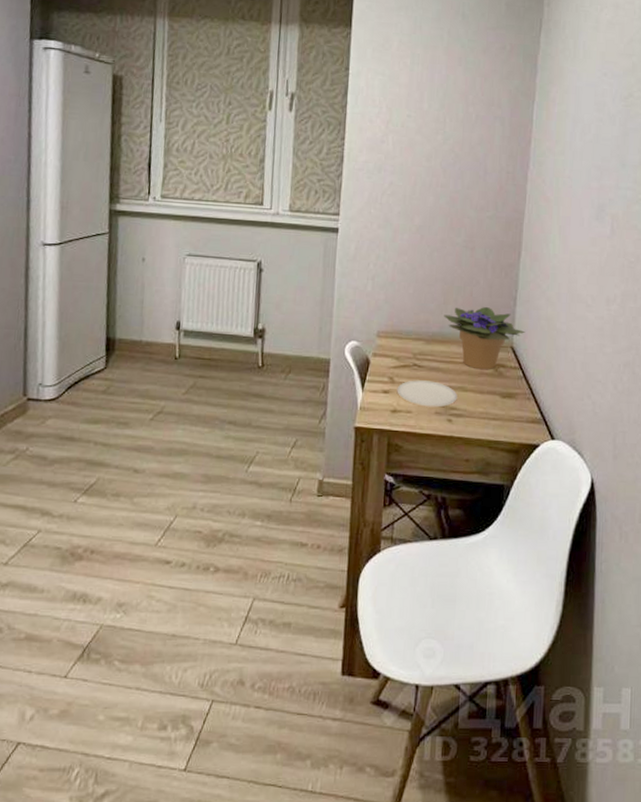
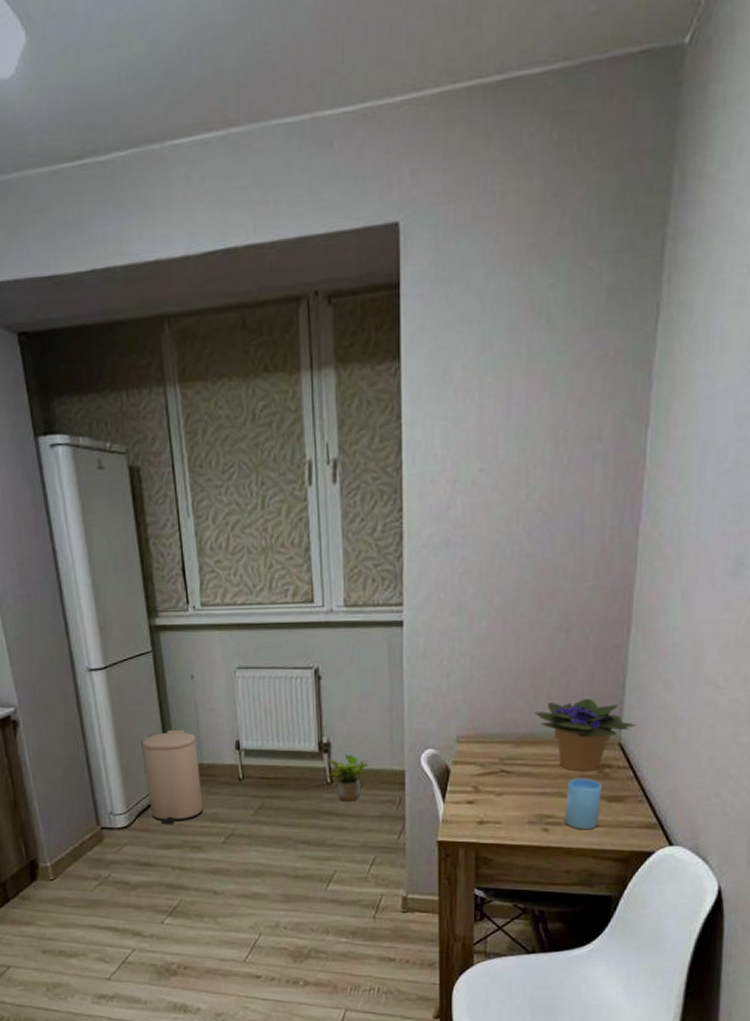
pedal bin: none [82,306,139,398] -> present [141,729,204,824]
potted plant: none [258,341,299,385] -> present [326,754,369,802]
plate: present [397,380,458,408] -> none [483,788,554,816]
mug: none [465,375,498,422] -> present [564,778,603,830]

